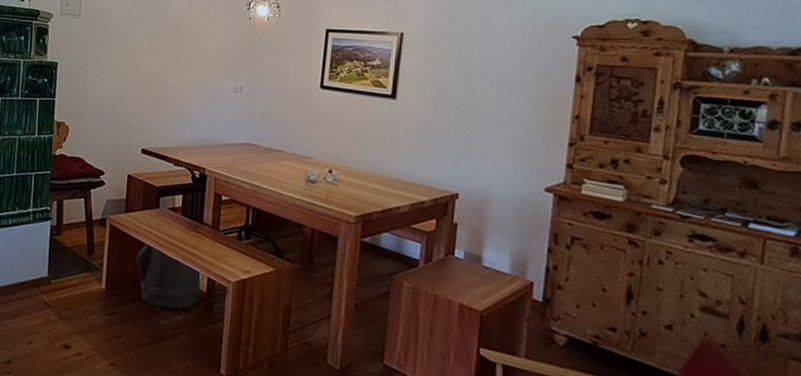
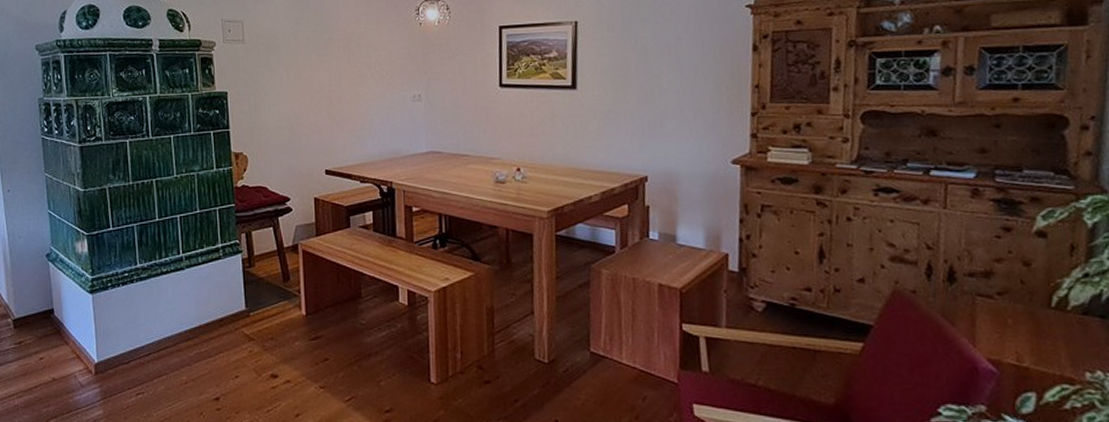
bucket: present [136,243,202,310] -> none [333,264,403,326]

